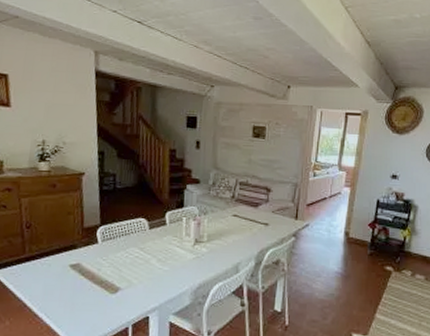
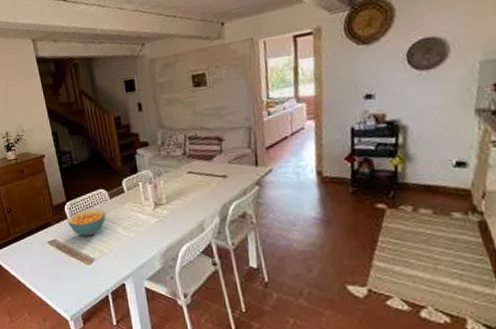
cereal bowl: none [97,236,142,264] -> present [67,208,106,236]

